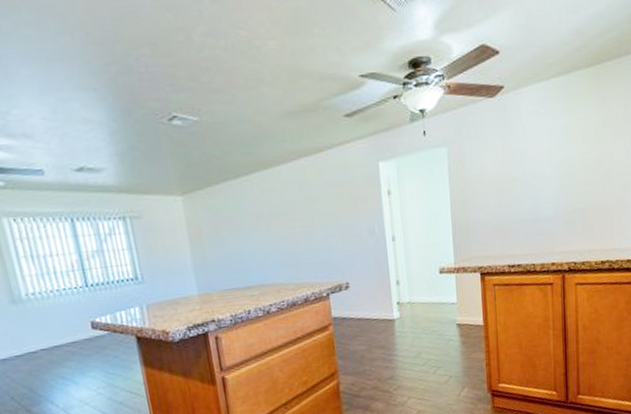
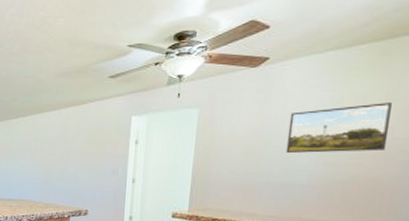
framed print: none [530,127,609,188] -> present [285,103,392,154]

